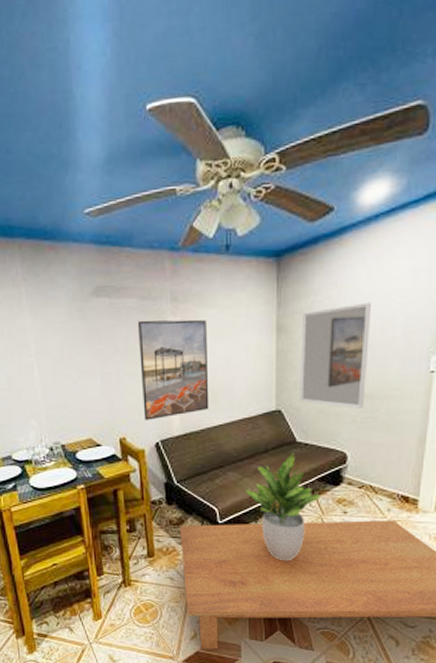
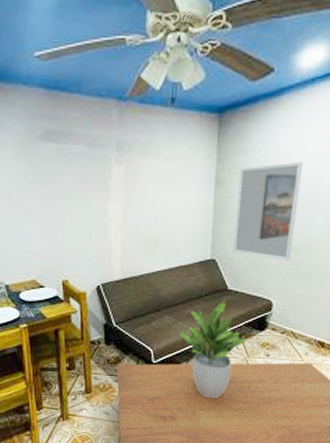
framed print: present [137,319,209,421] -> none [83,167,150,265]

